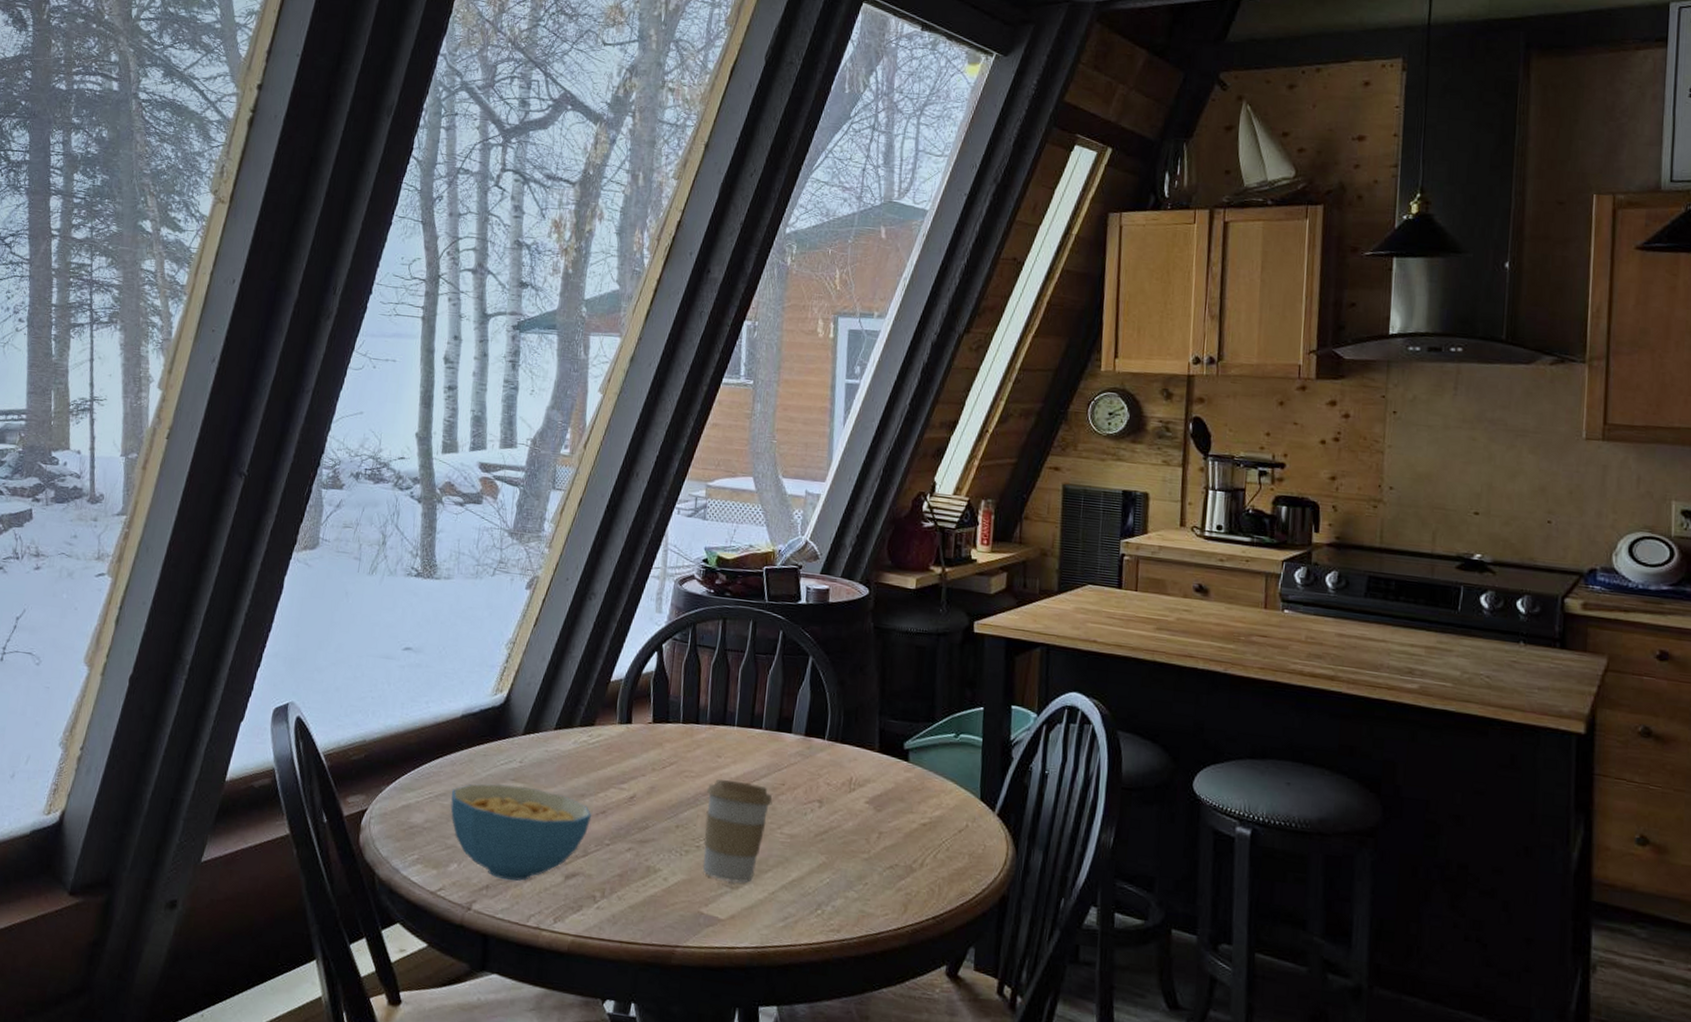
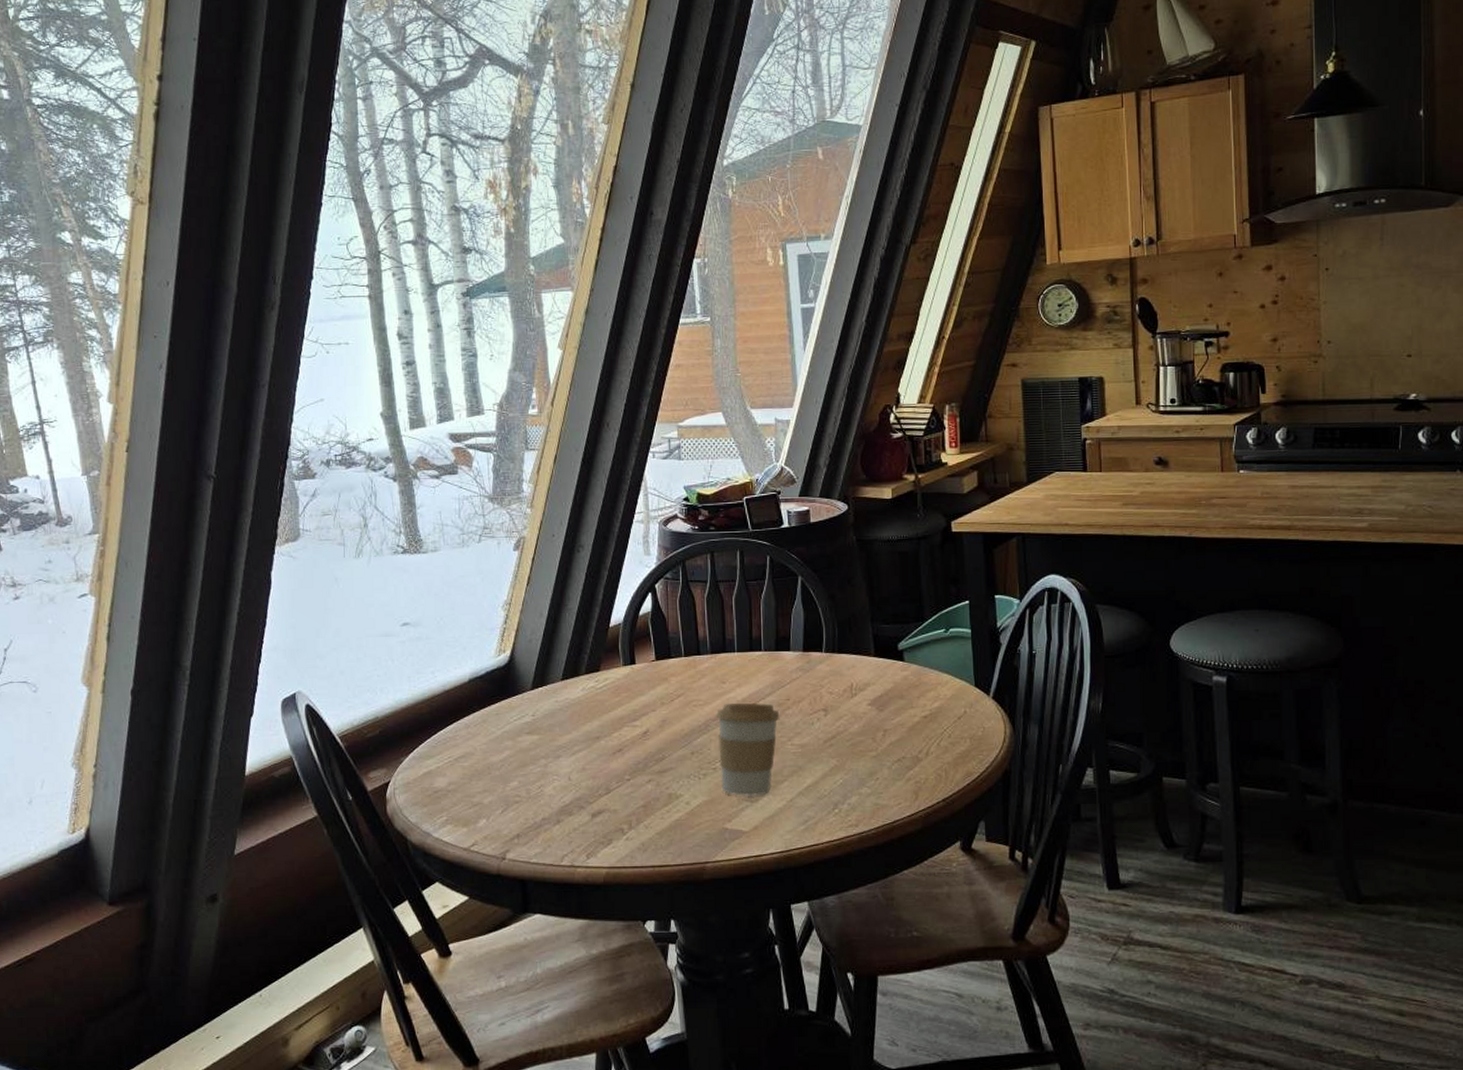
cereal bowl: present [450,784,592,881] -> none [471,737,610,827]

